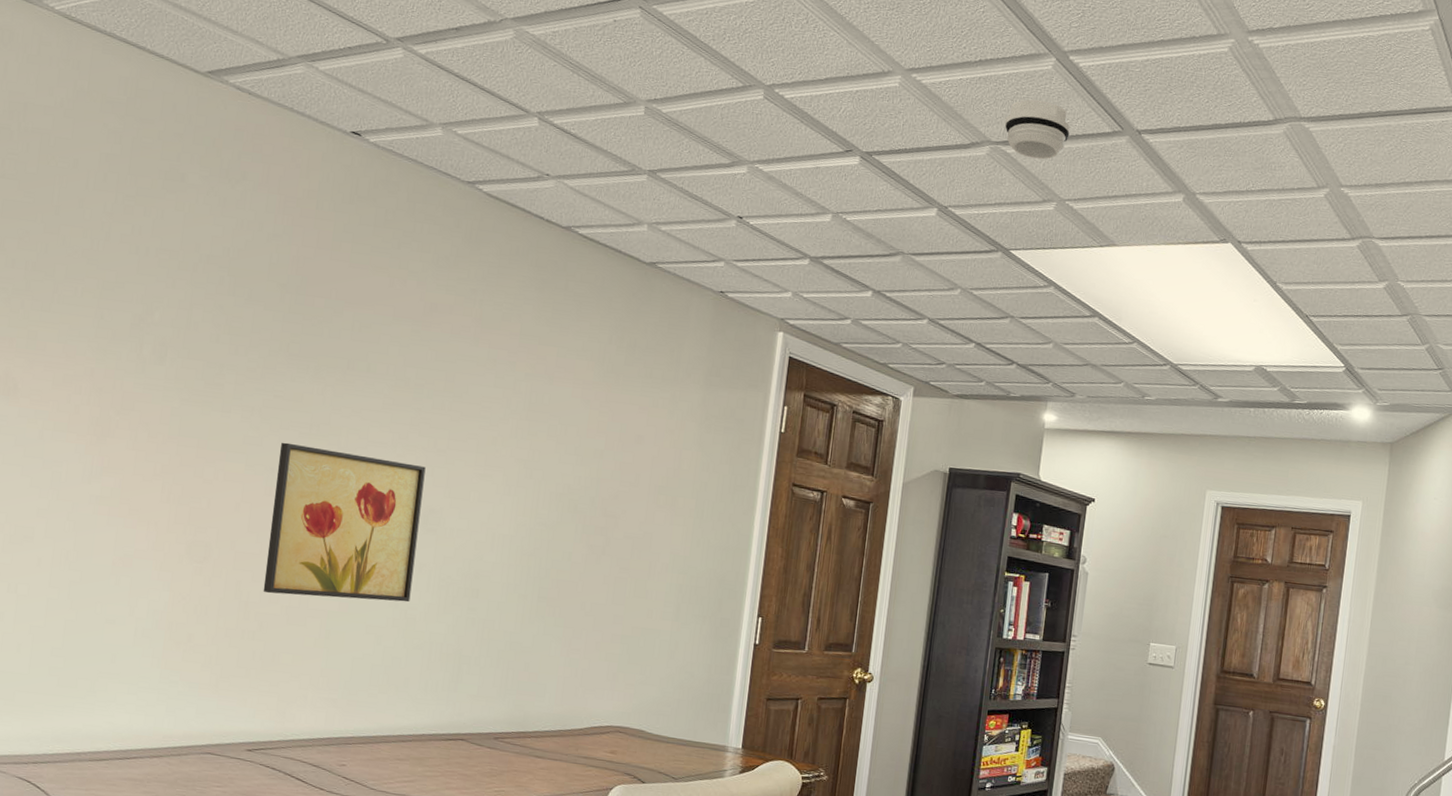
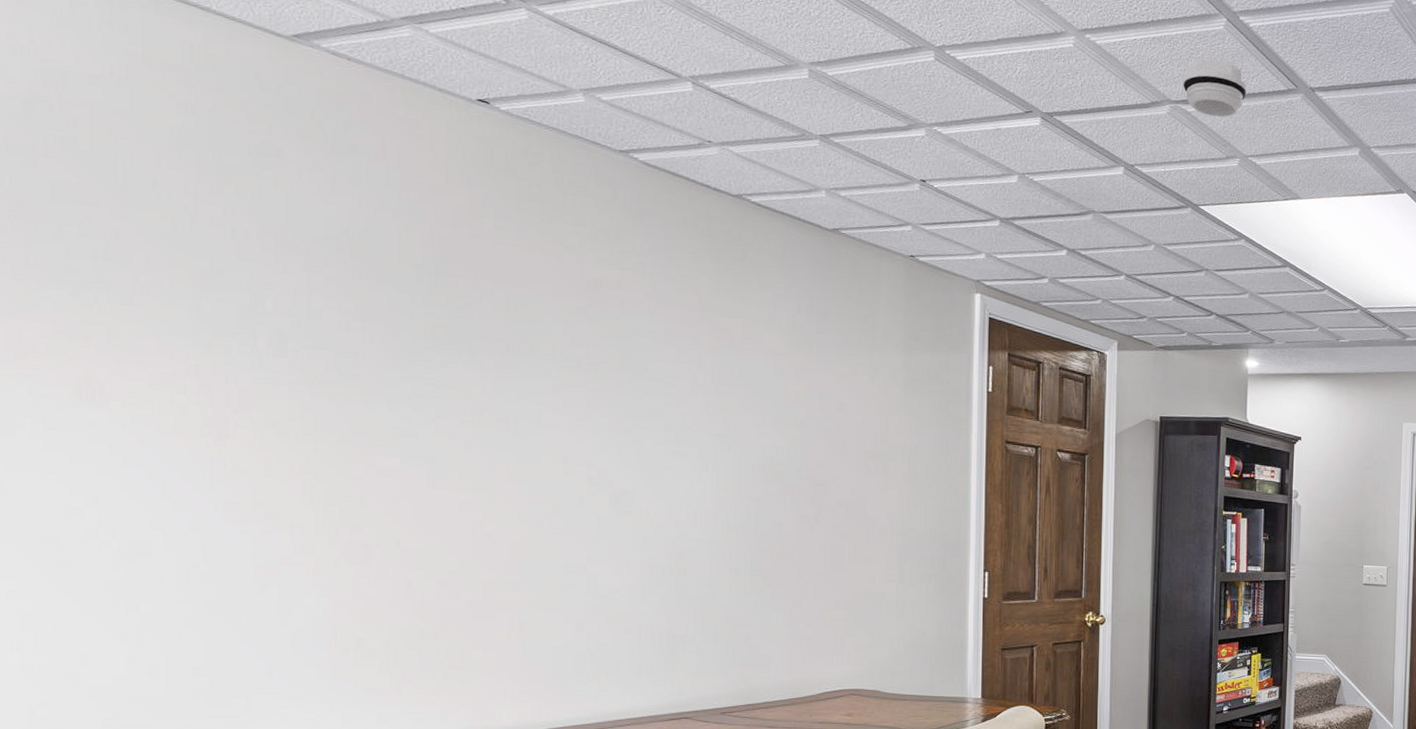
wall art: present [263,442,426,603] -> none [438,432,610,590]

